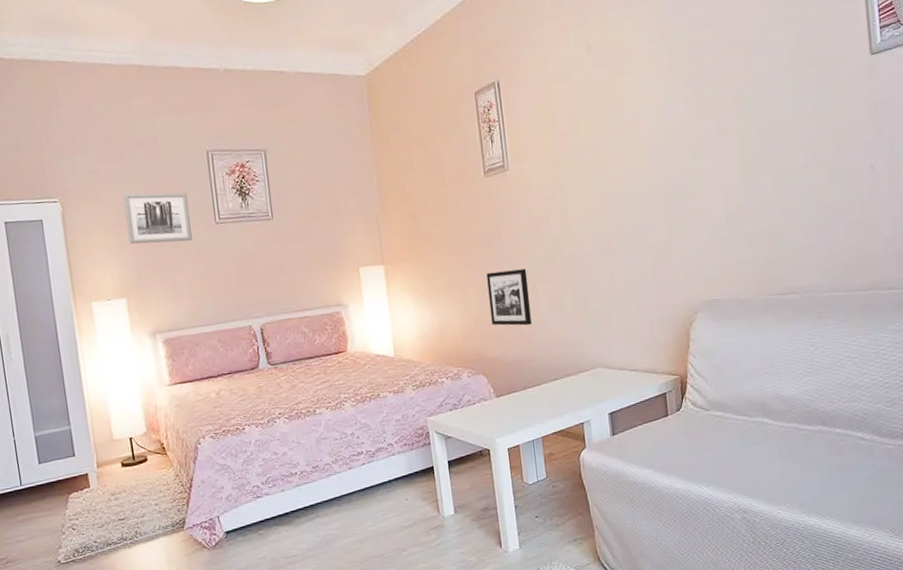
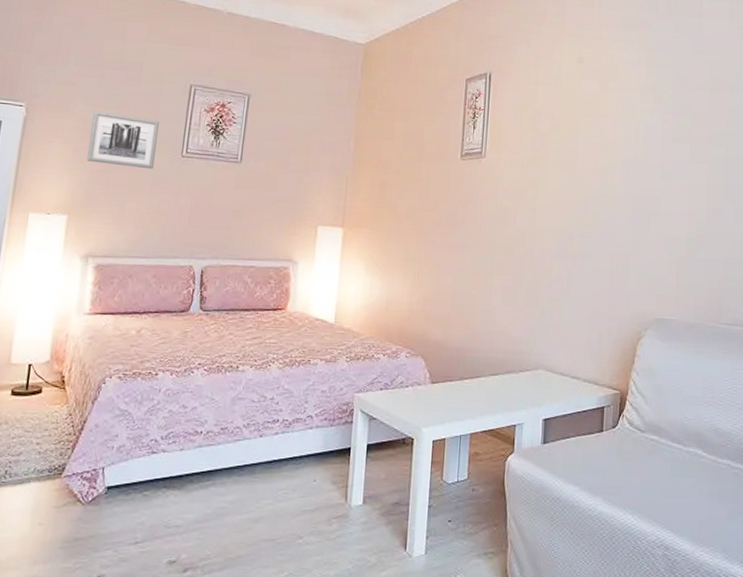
picture frame: present [486,269,532,326] -> none [441,254,486,314]

